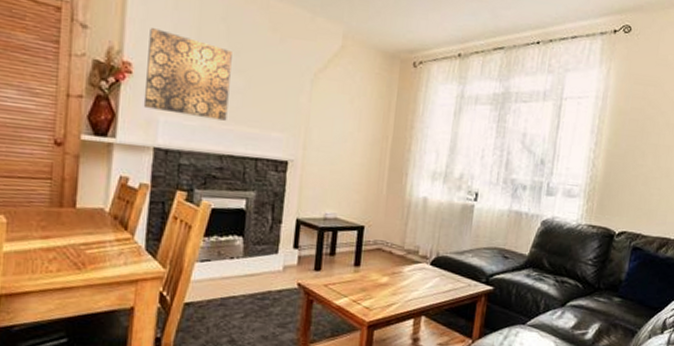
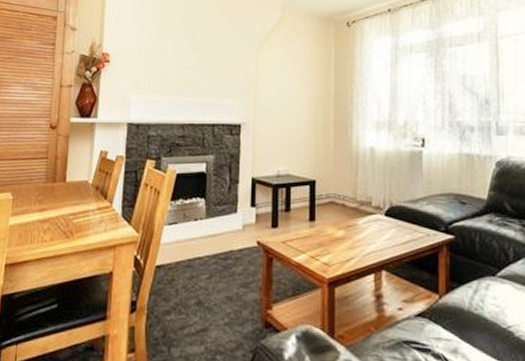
wall art: present [143,28,232,121] -> none [118,23,189,93]

